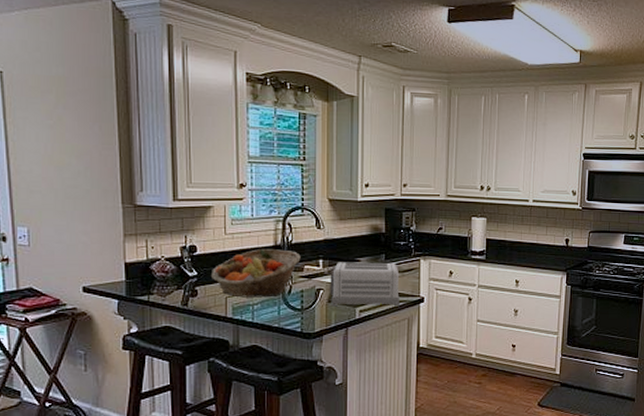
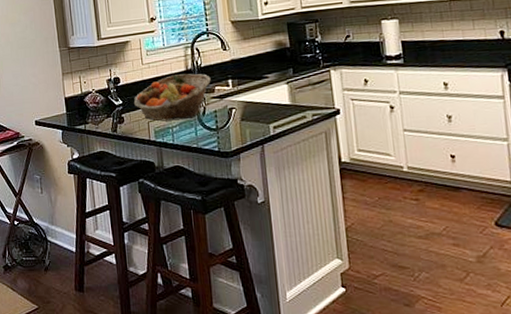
toaster: present [325,262,400,307] -> none [235,76,314,123]

